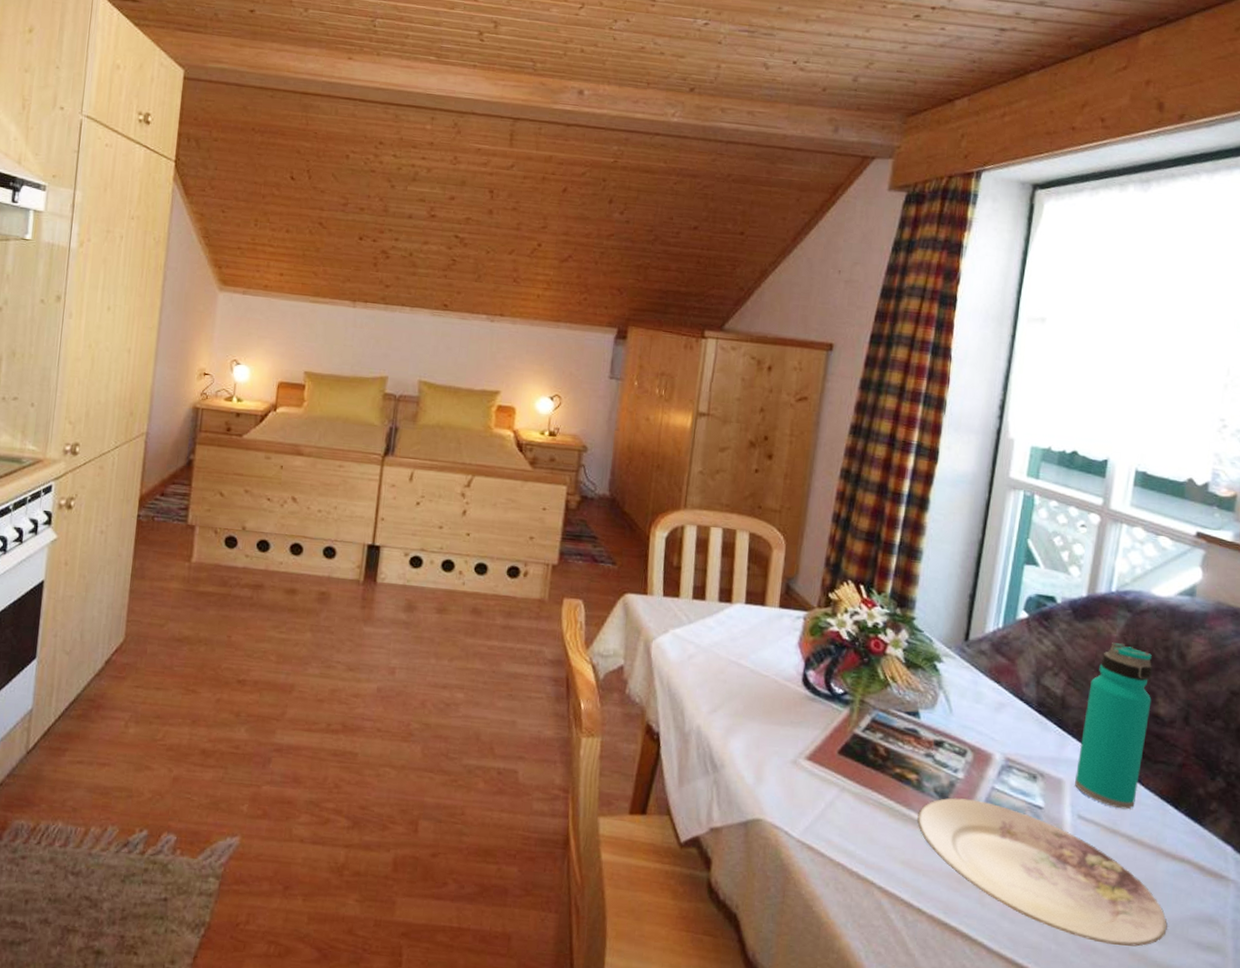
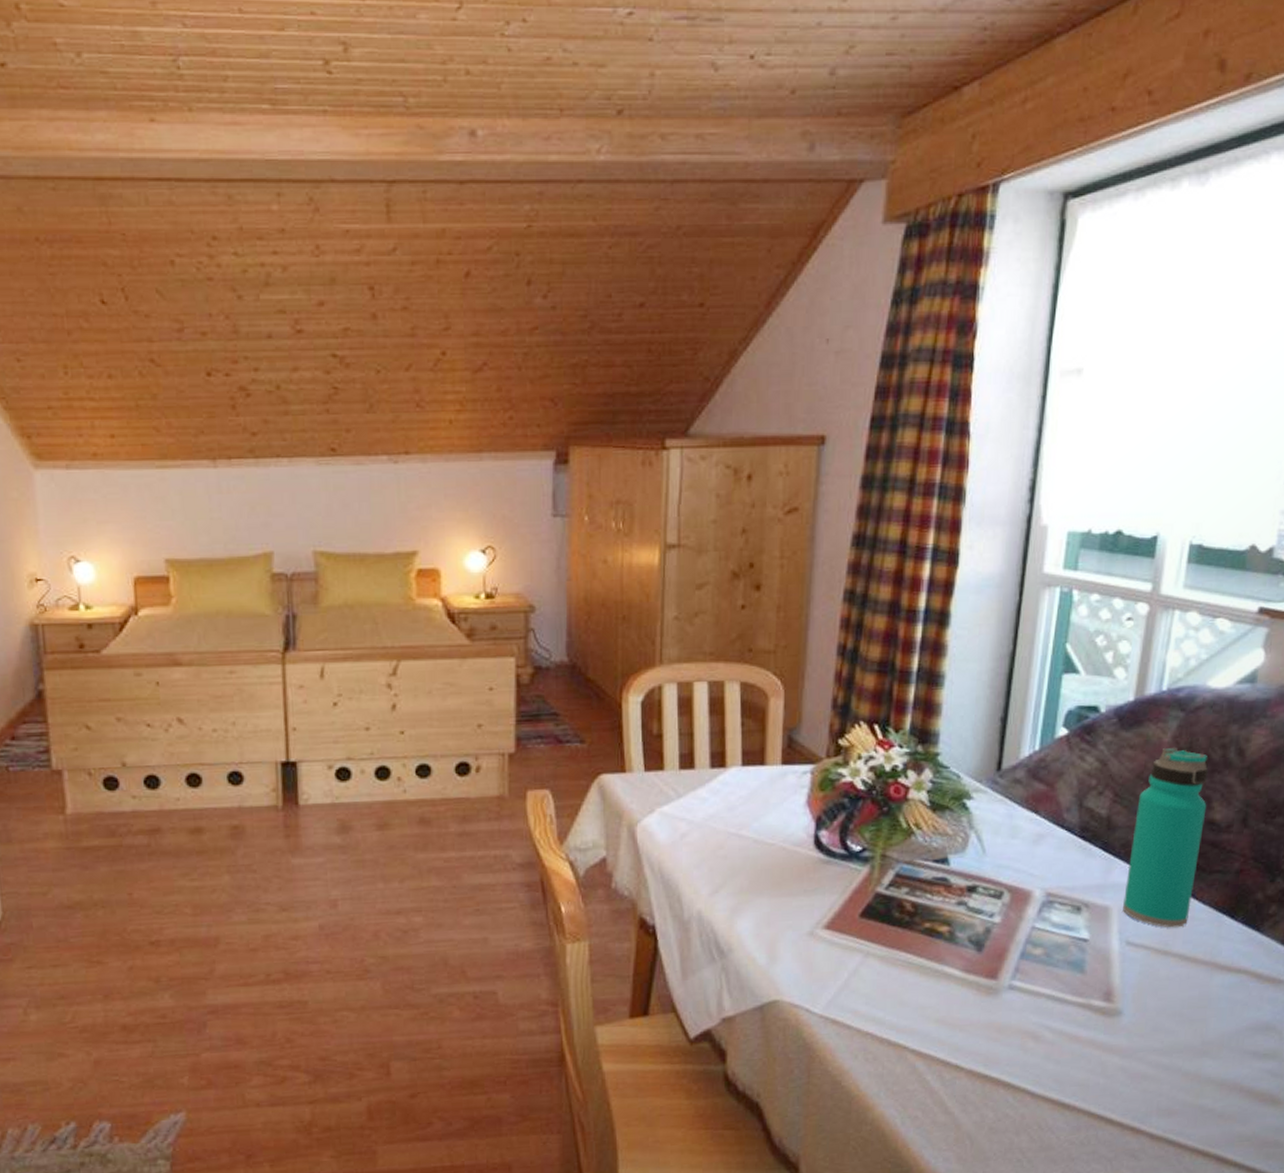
plate: present [917,797,1168,947] -> none [951,943,1222,1069]

